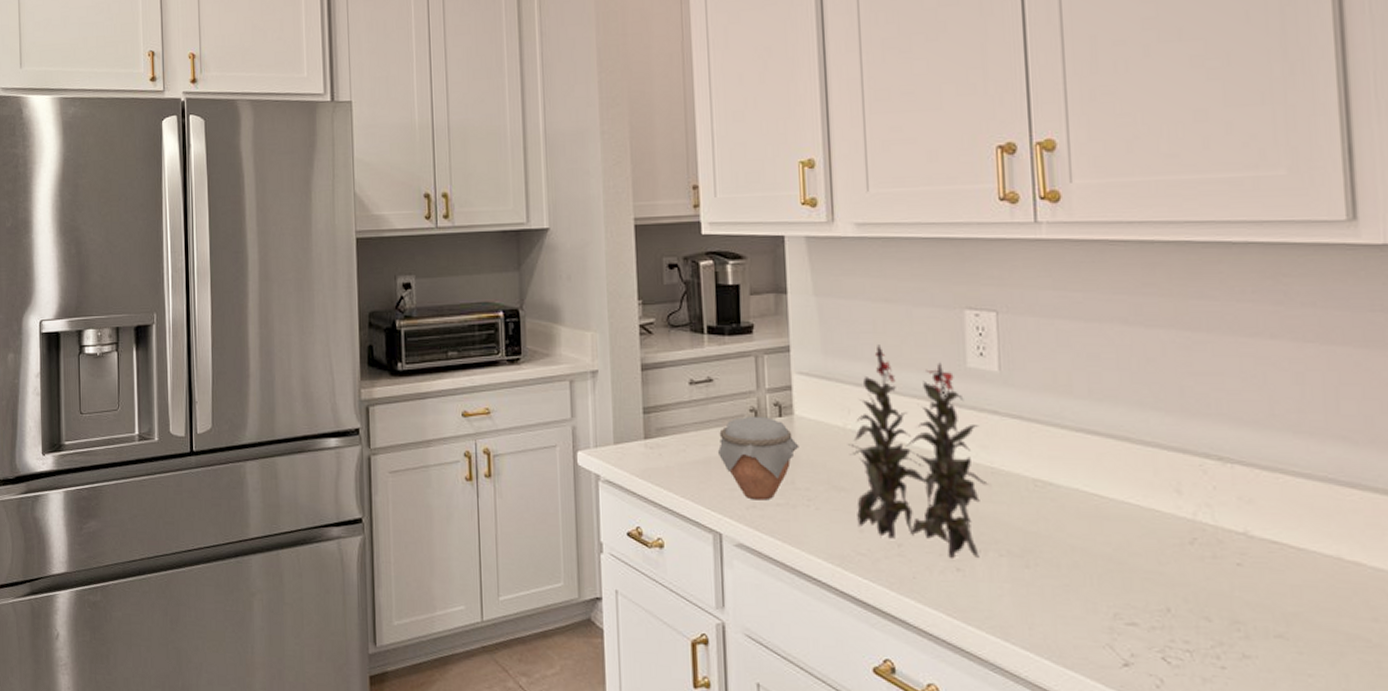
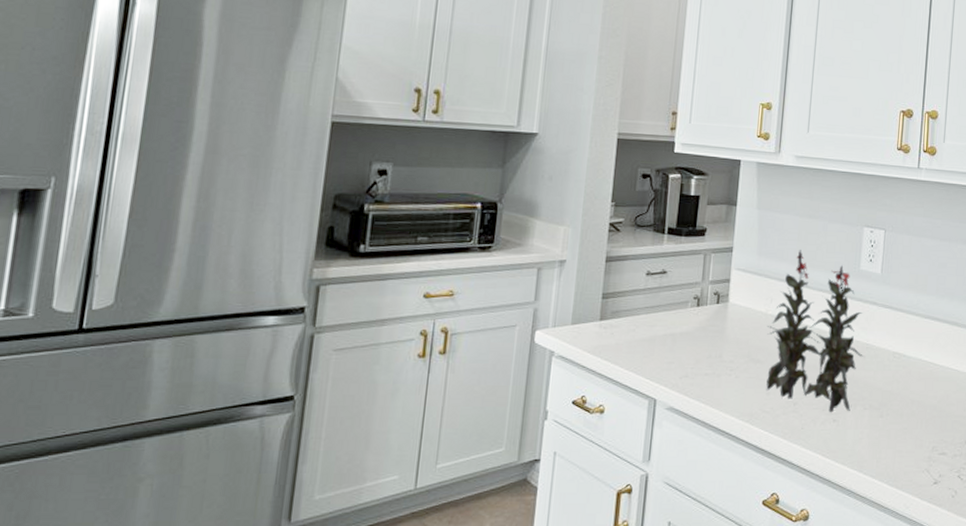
jar: present [717,416,799,501] -> none [662,302,730,371]

